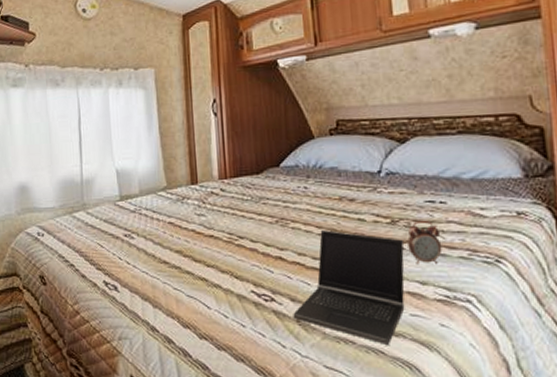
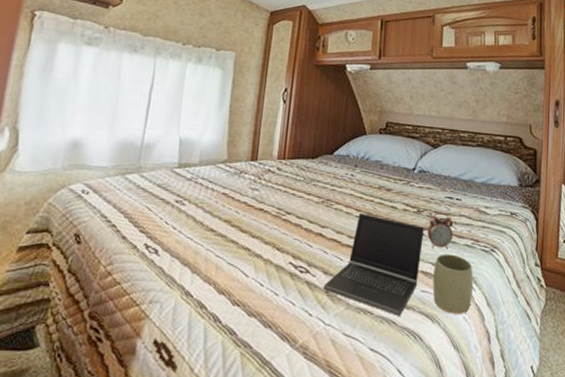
mug: none [422,269,478,340] -> present [432,254,473,314]

